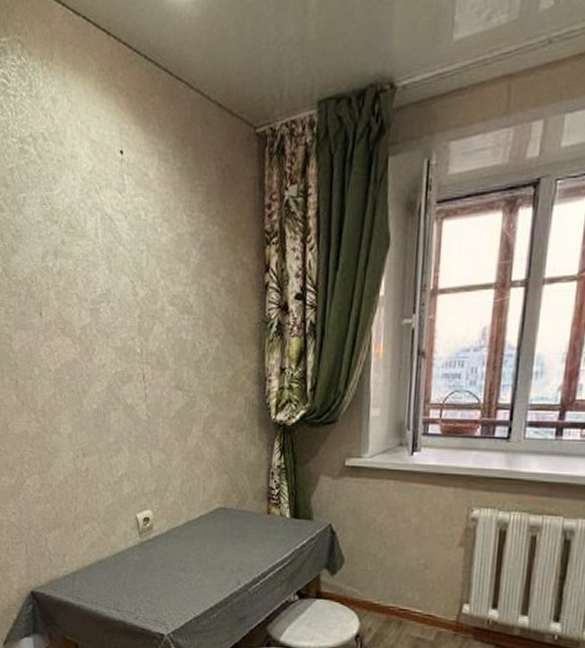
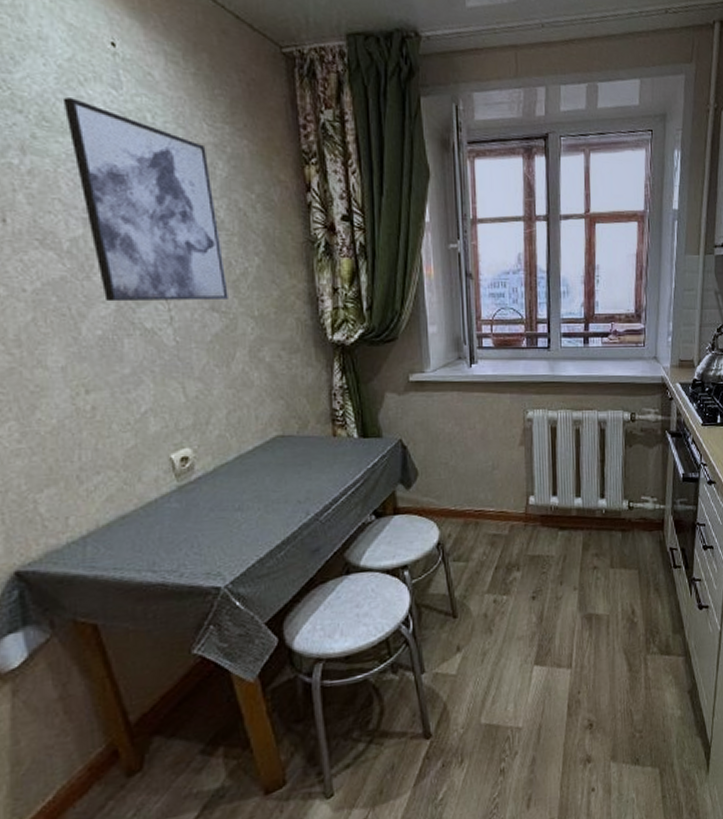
wall art: none [83,205,191,381] -> present [62,97,228,302]

